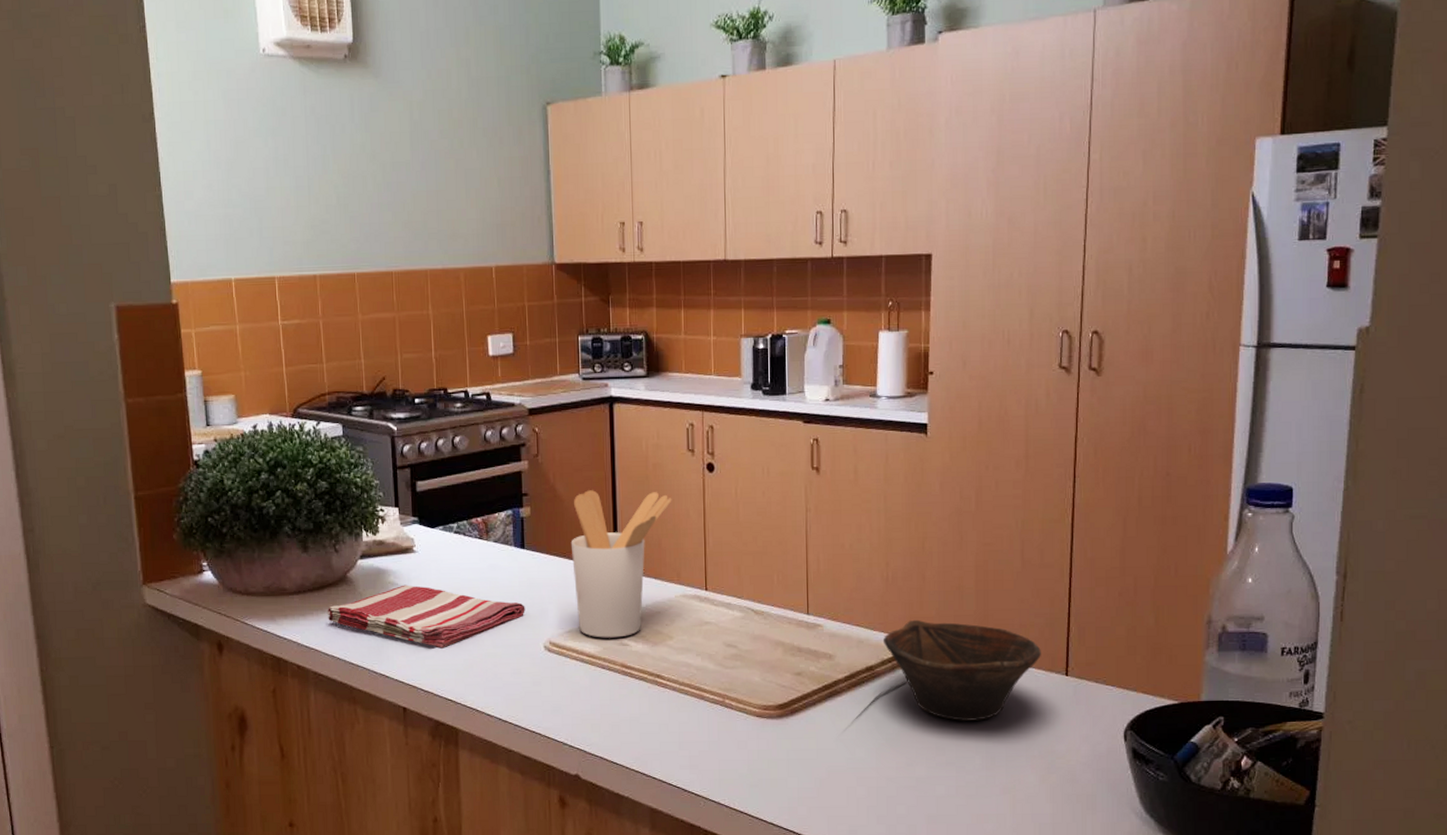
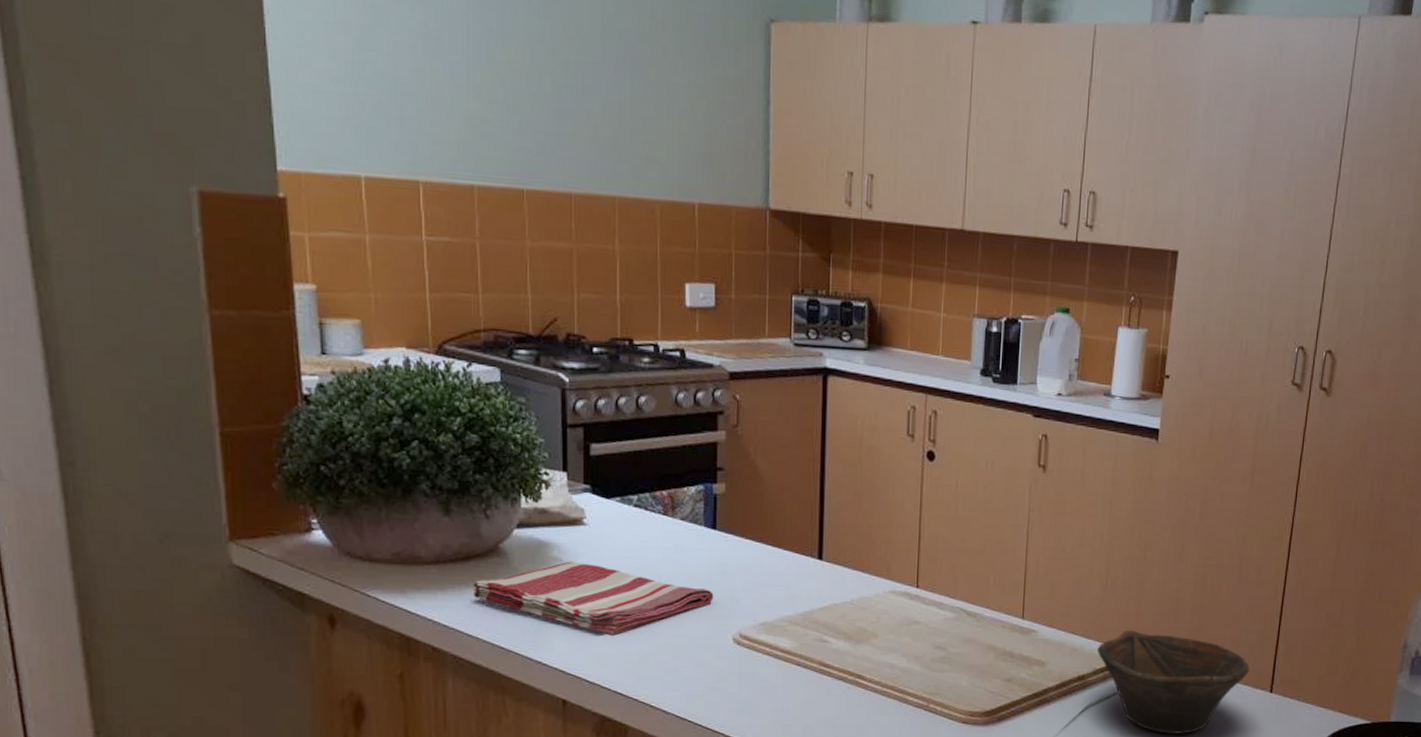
utensil holder: present [570,490,672,638] -> none [770,470,887,633]

